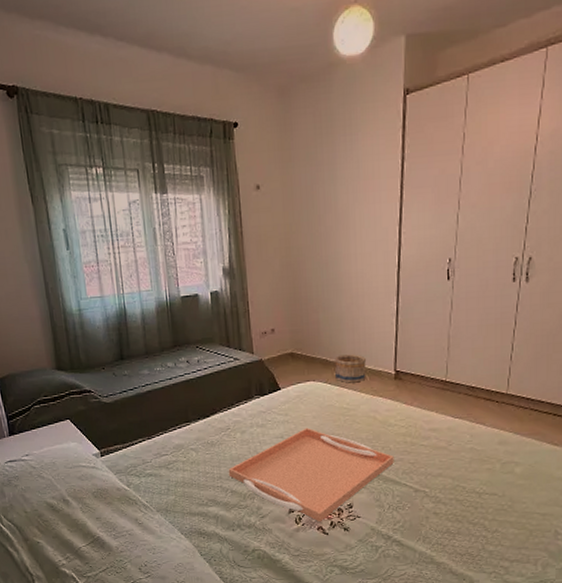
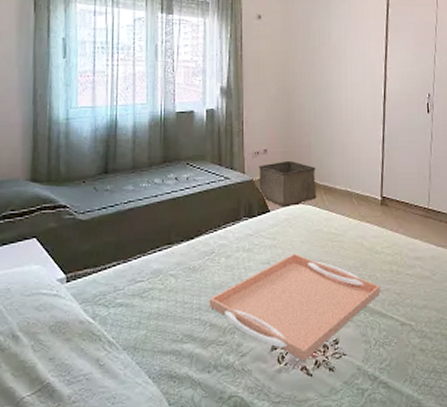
storage bin: none [267,339,327,385] -> present [259,161,317,208]
basket: present [335,354,366,383] -> none [324,178,354,208]

